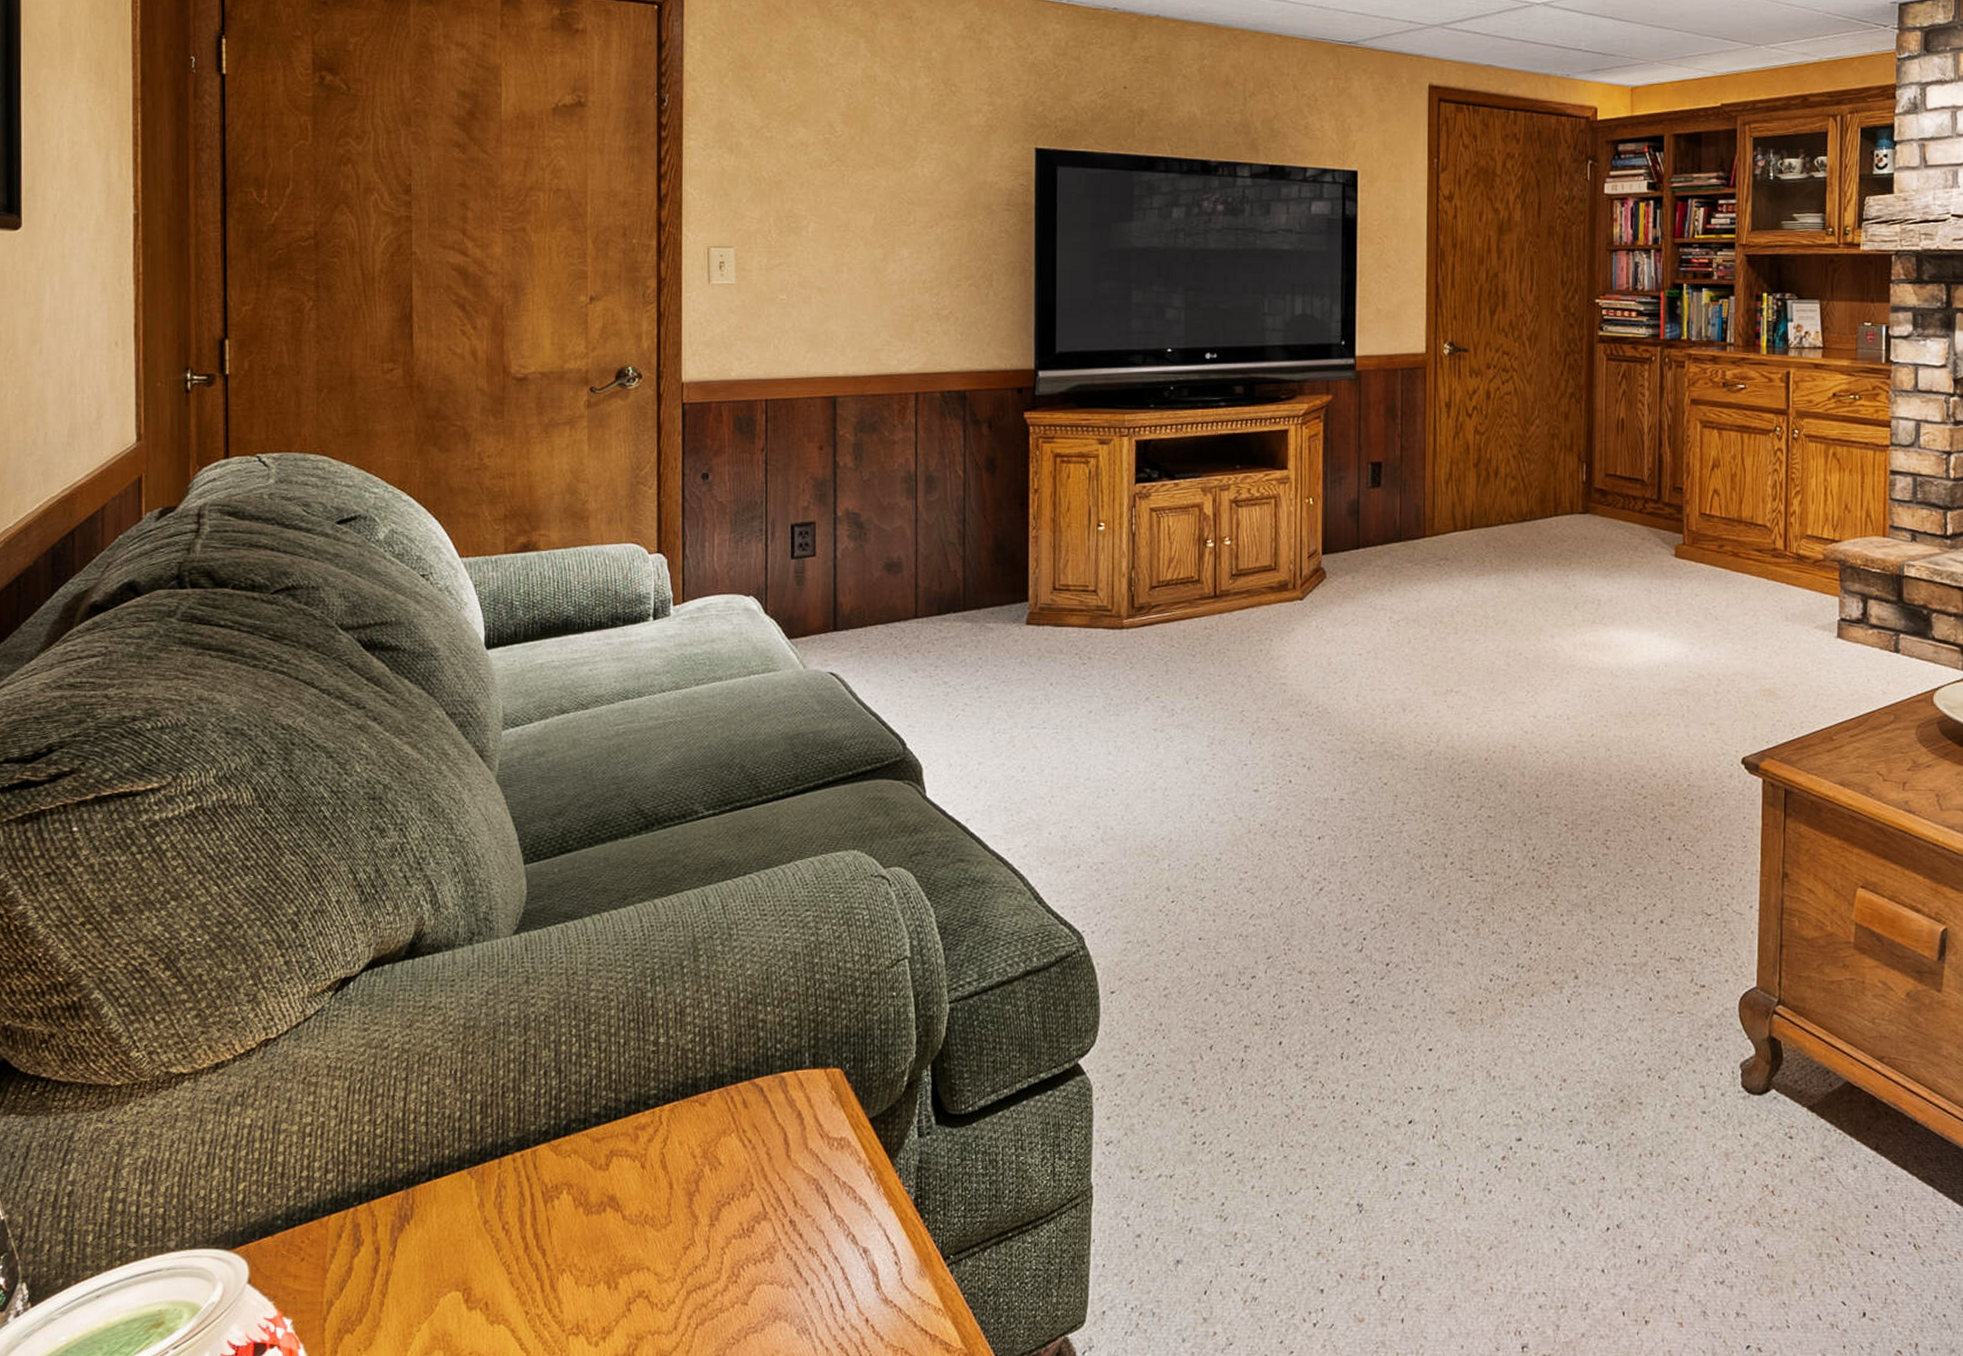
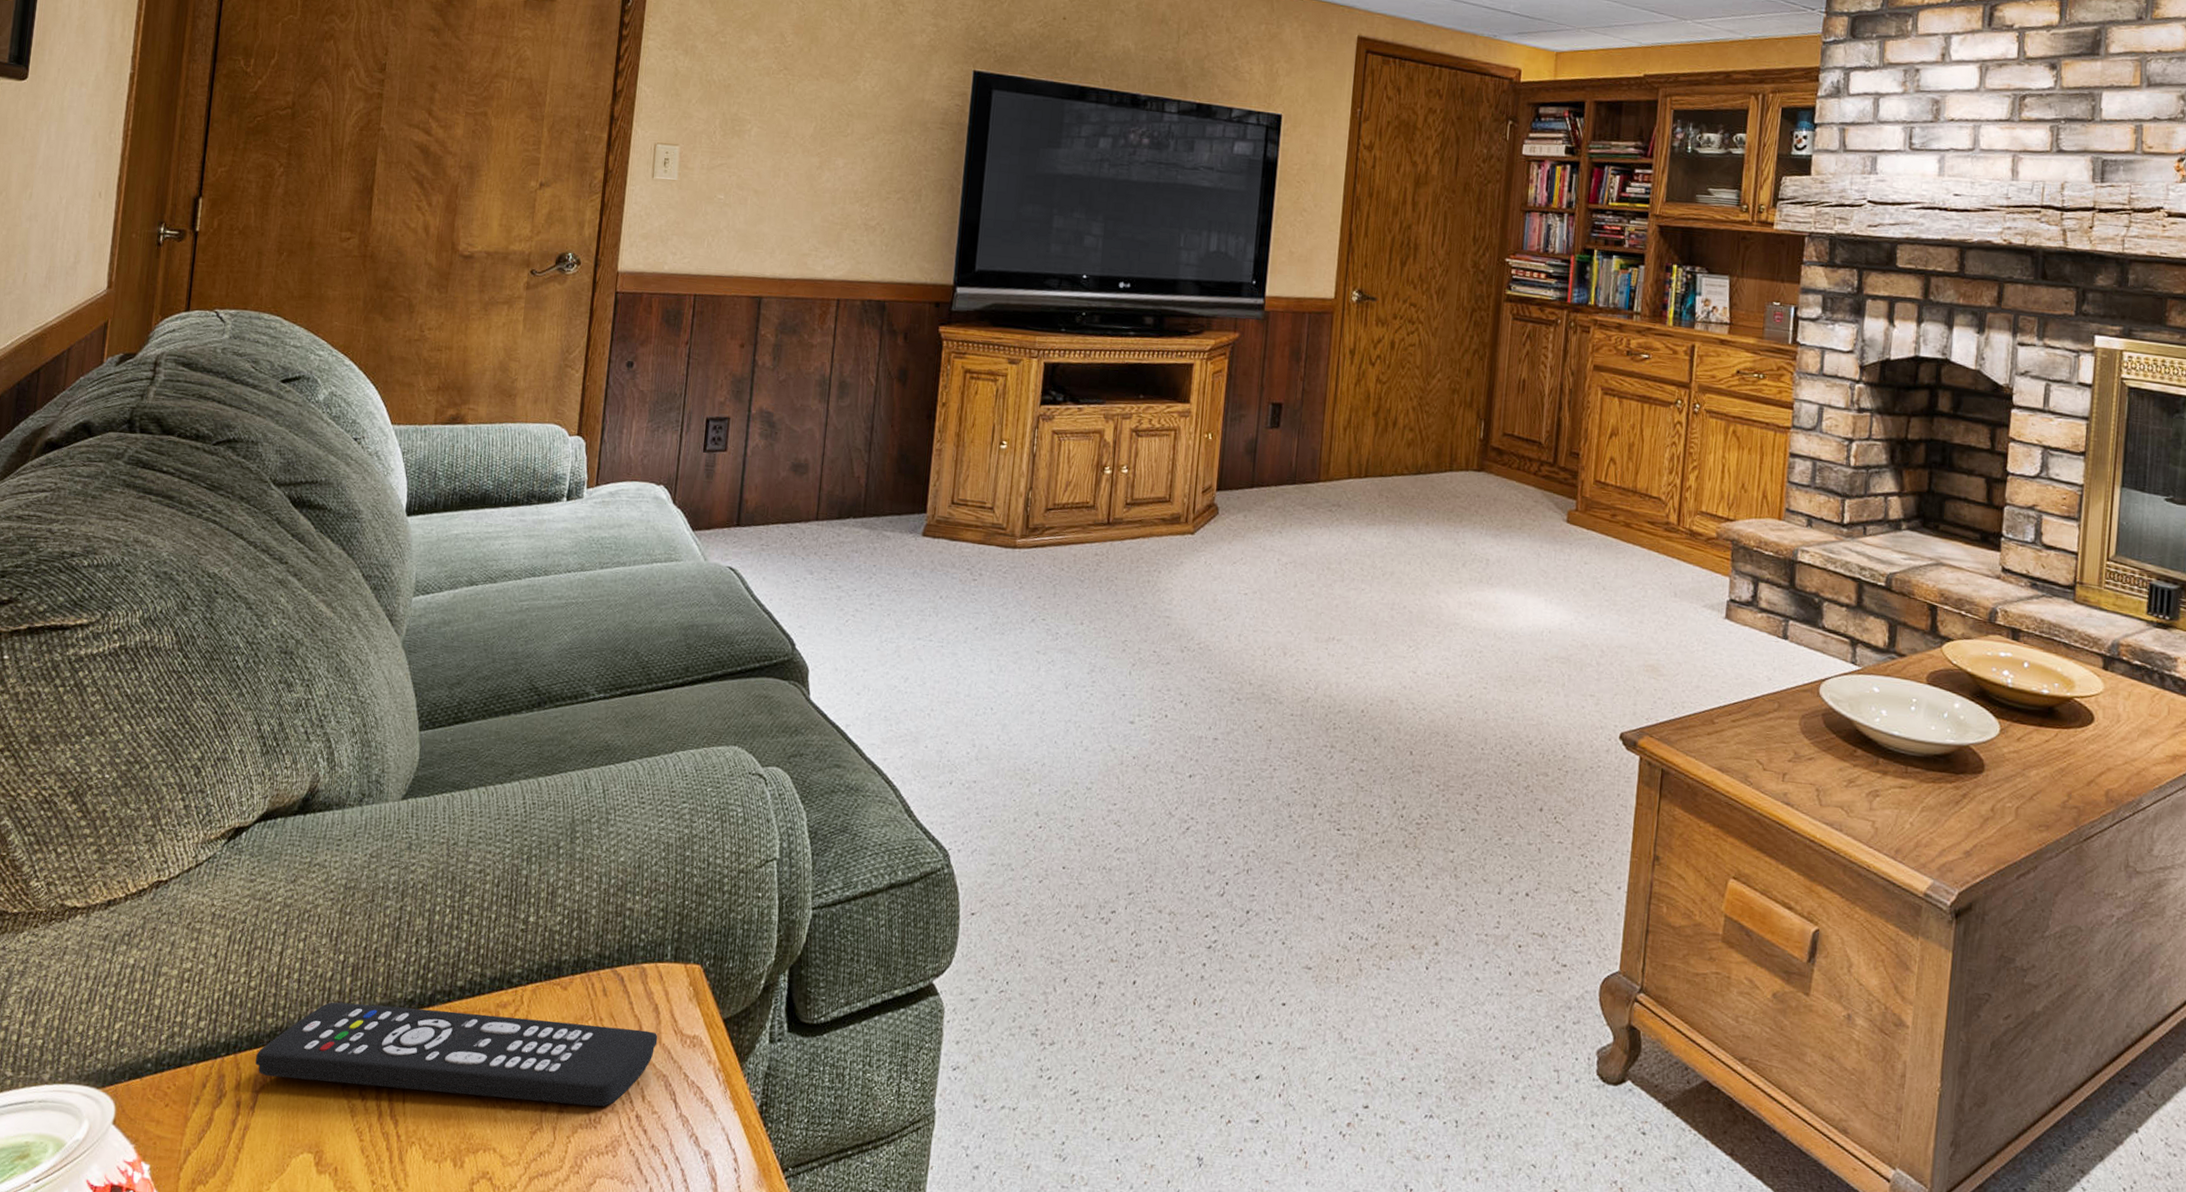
remote control: none [391,1137,804,1221] -> present [255,1002,658,1107]

